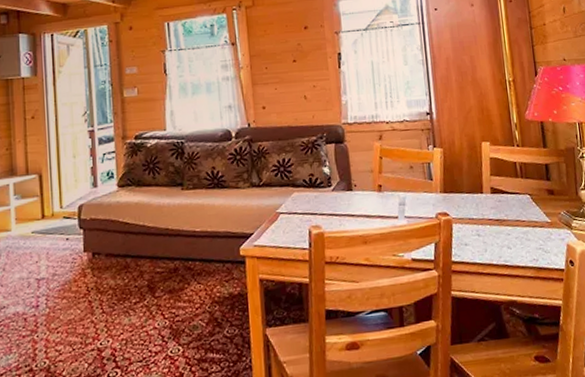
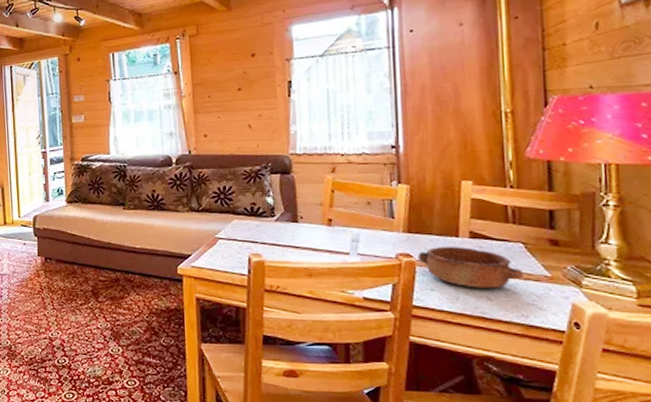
bowl: none [453,202,532,239] -> present [418,246,523,288]

